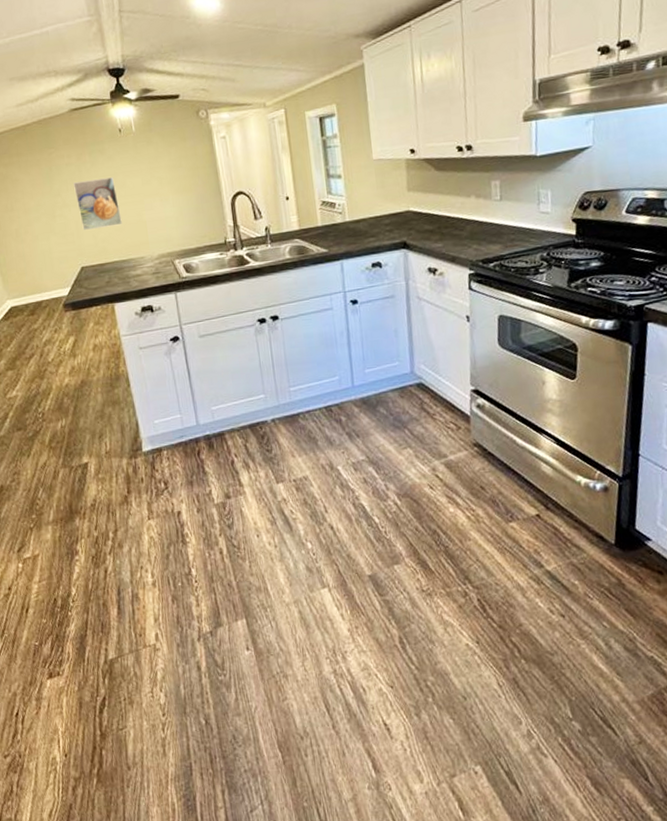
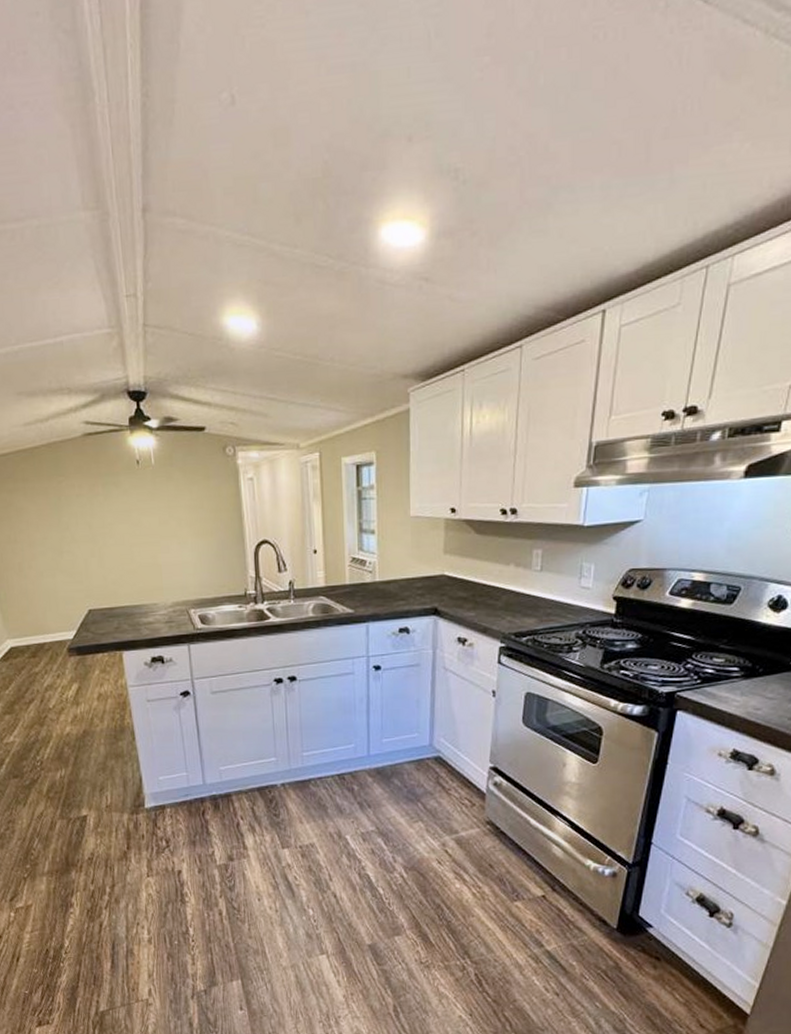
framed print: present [73,177,122,230] -> none [84,514,135,570]

